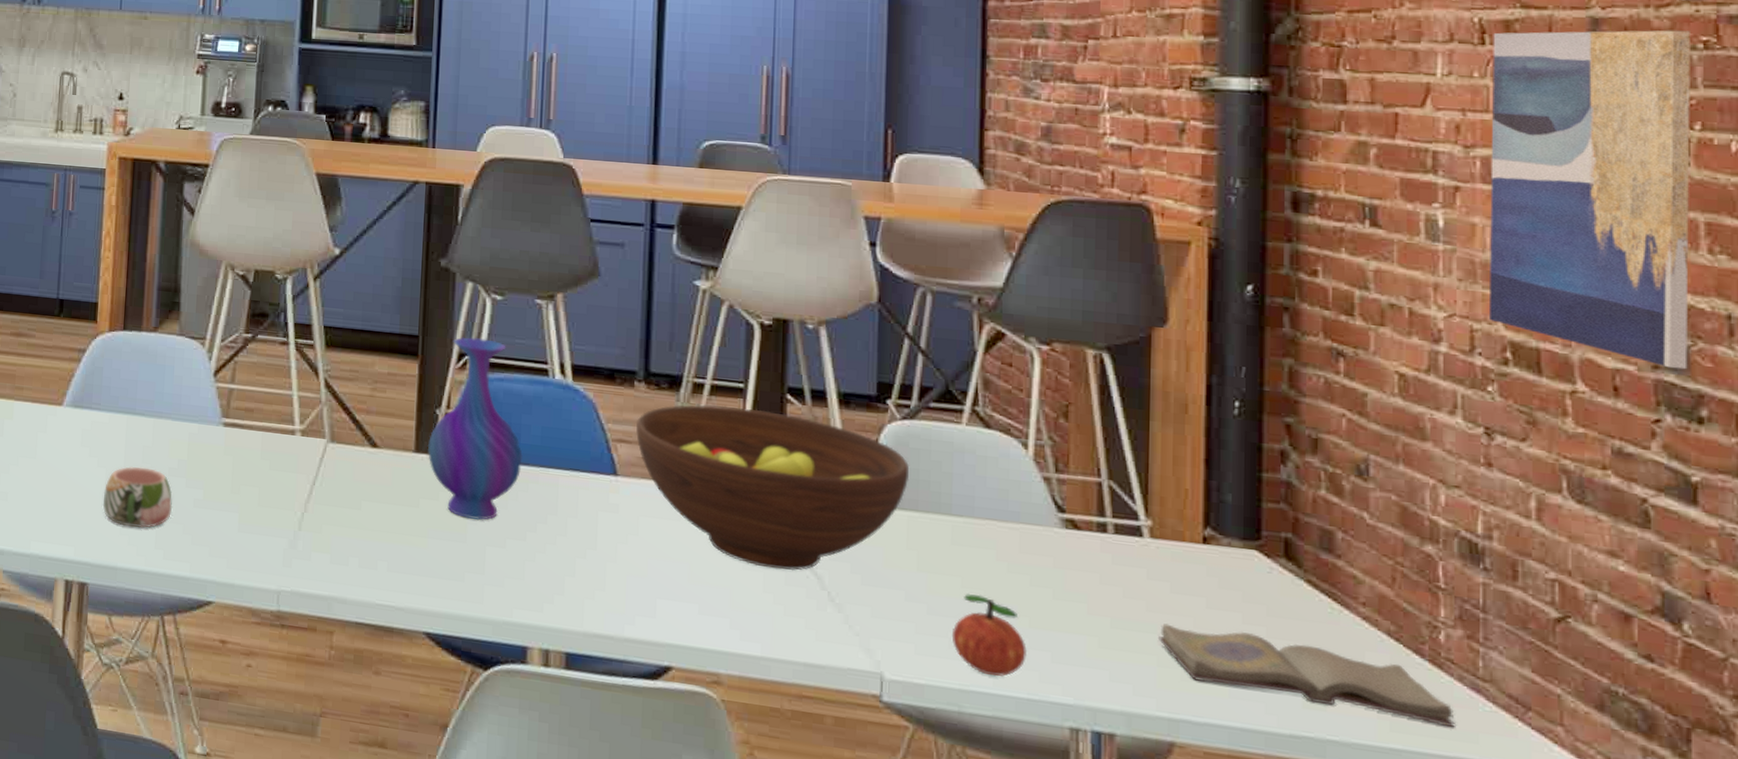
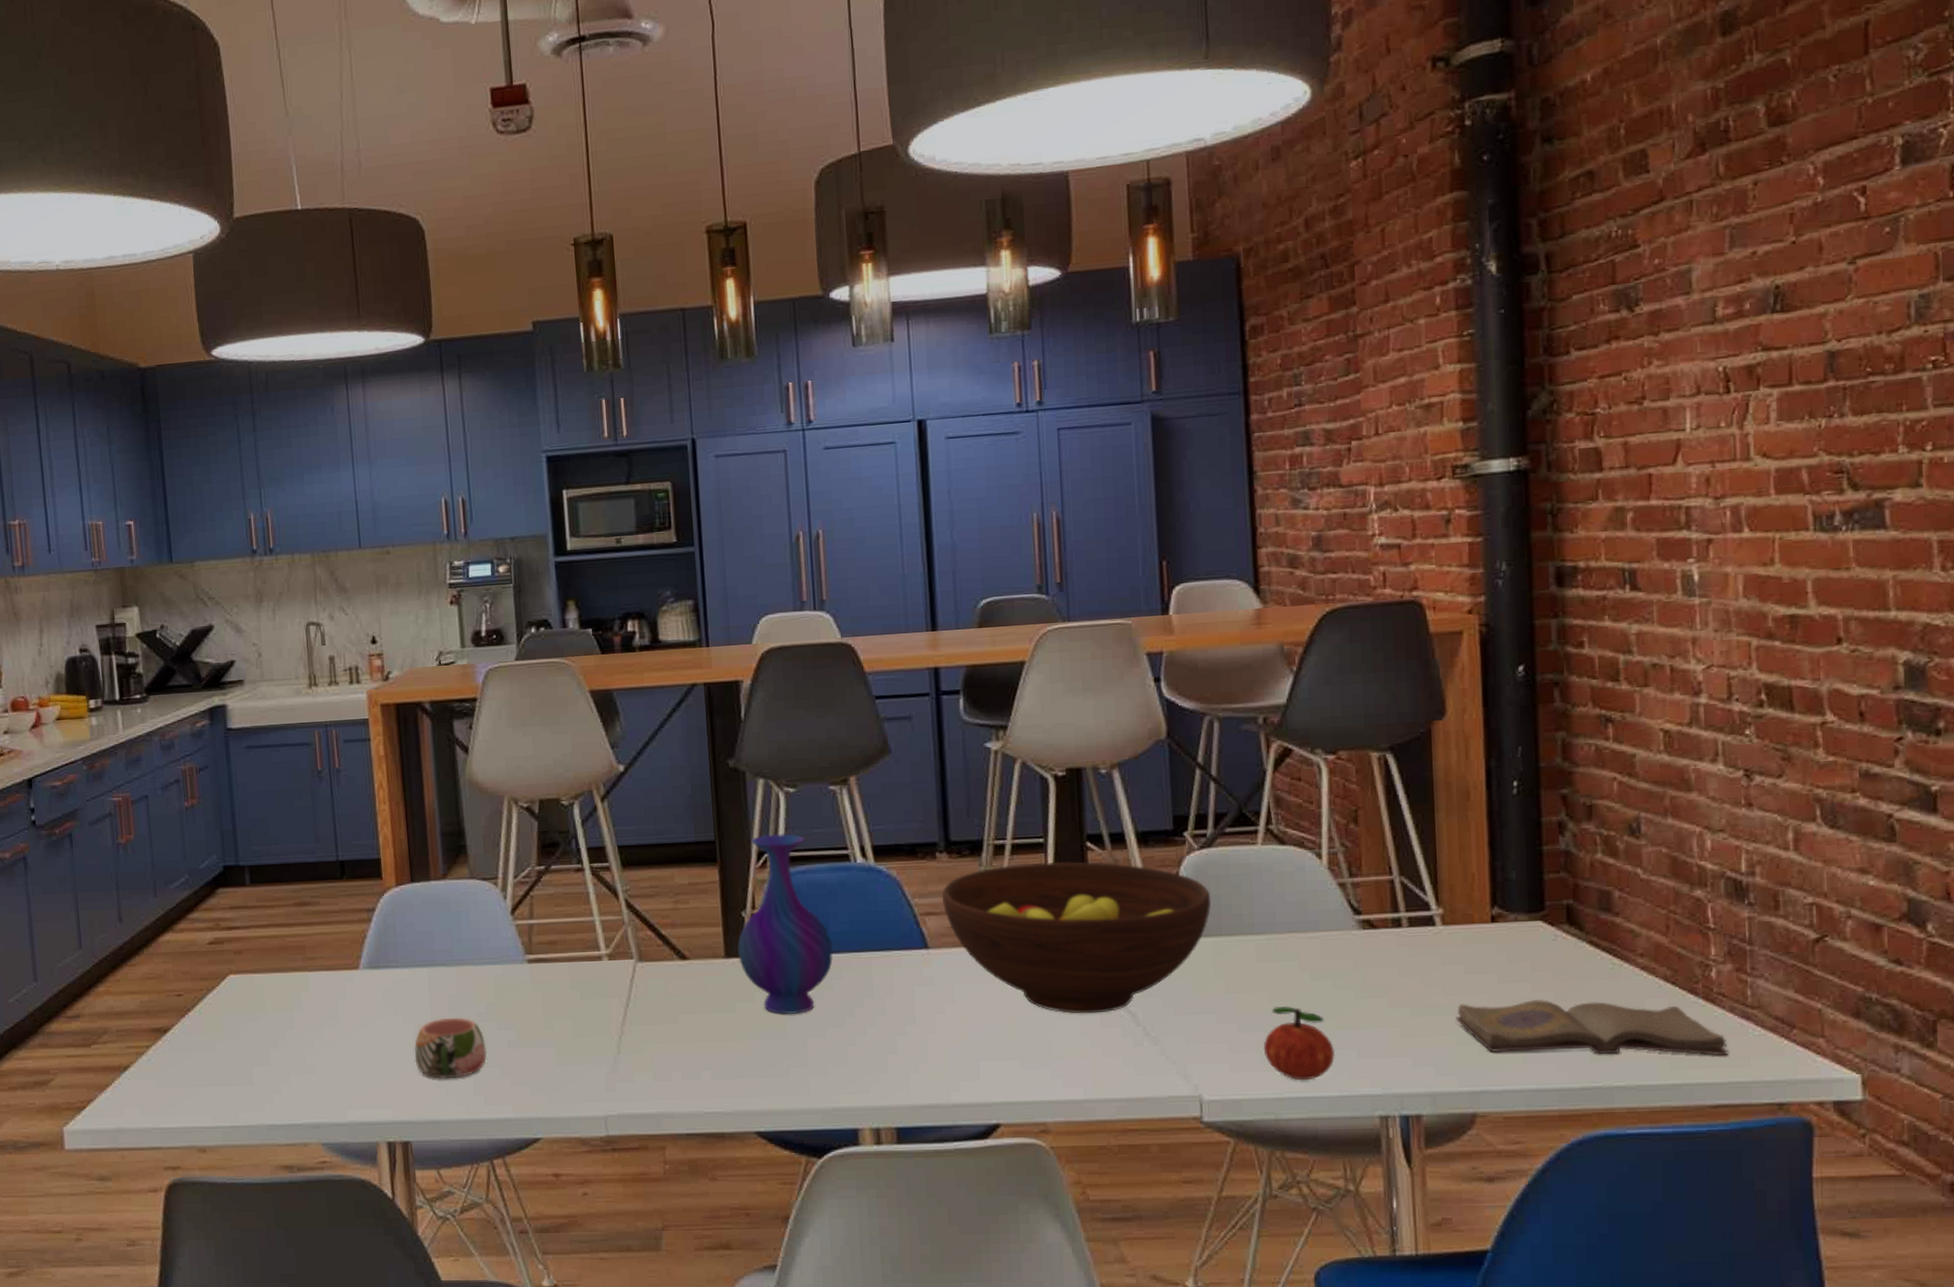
wall art: present [1490,30,1690,370] -> none [1737,352,1925,687]

